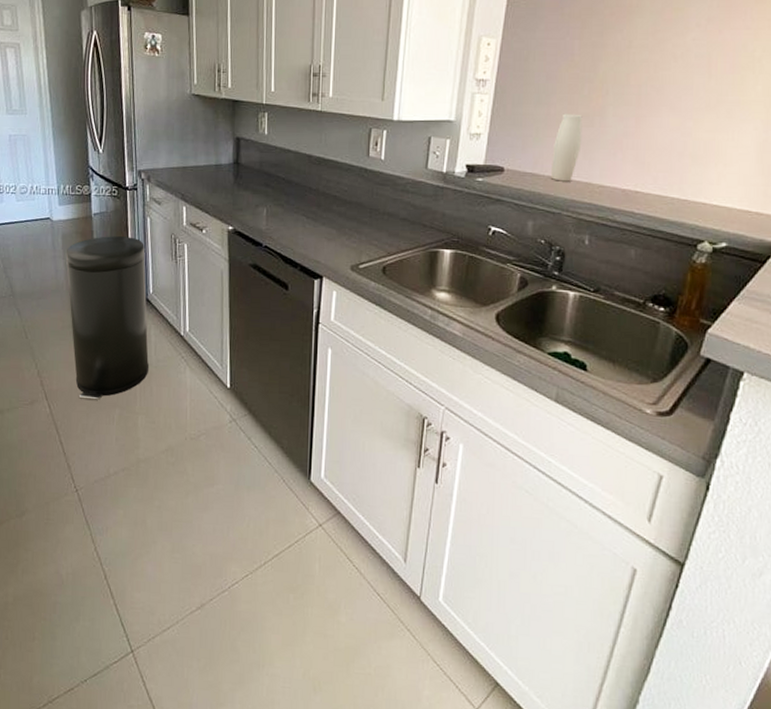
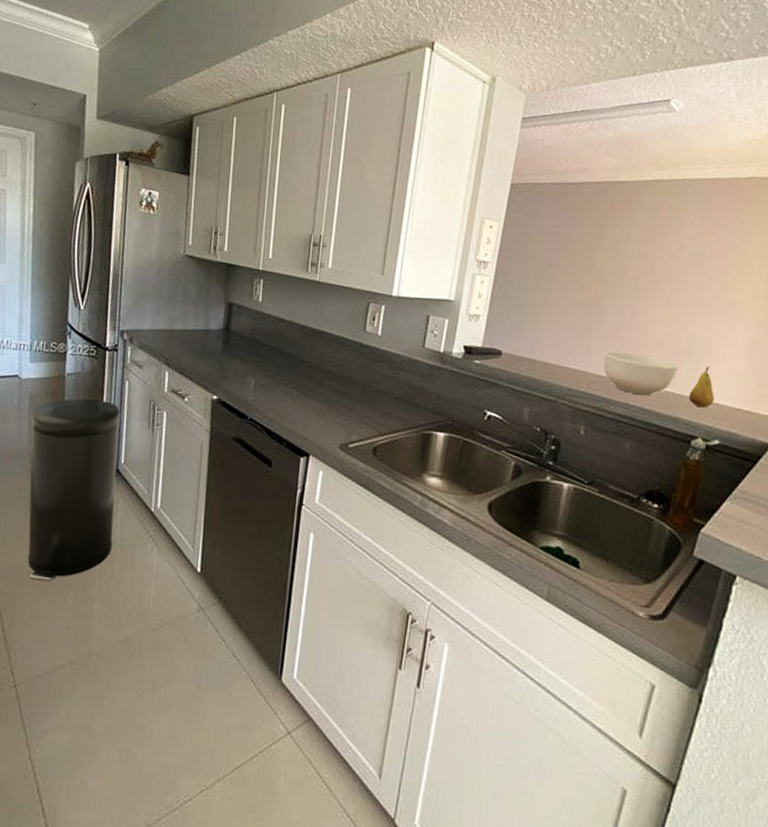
vase: present [551,113,583,182] -> none [549,300,581,369]
bowl: none [608,161,684,203] -> present [604,351,678,396]
fruit: none [695,170,721,212] -> present [688,366,714,408]

